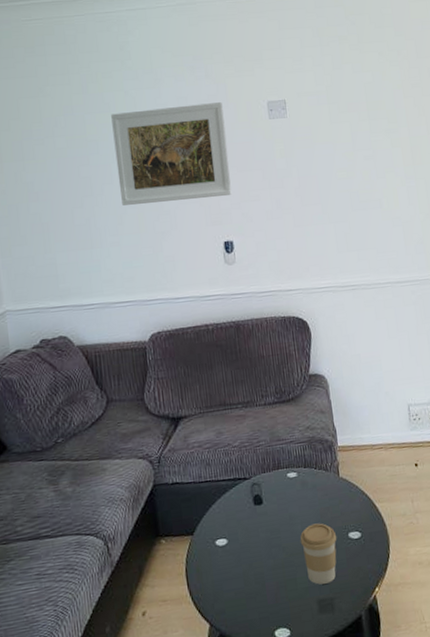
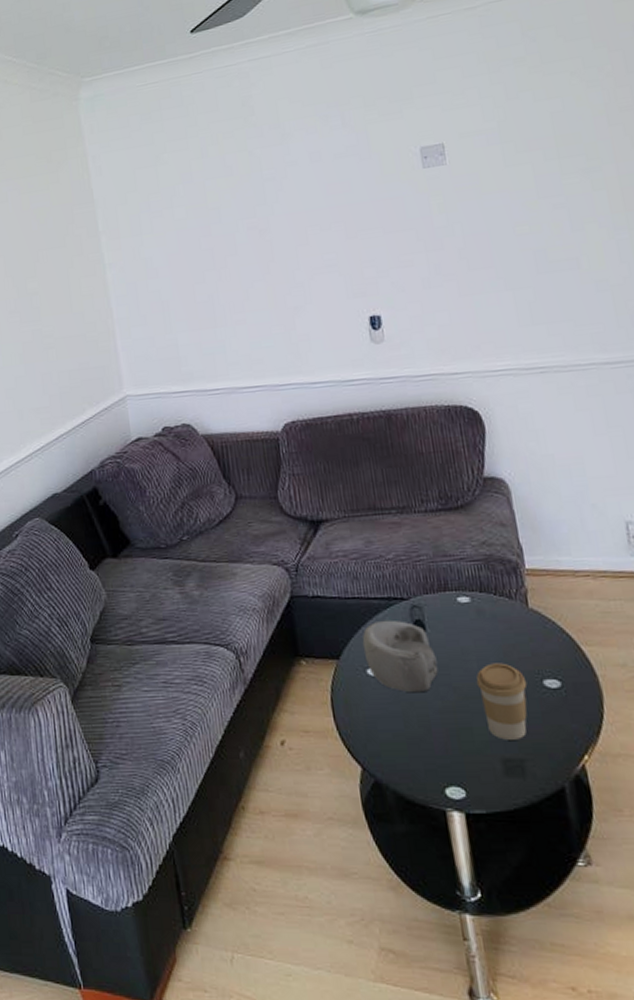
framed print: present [111,102,232,205] -> none [234,153,378,279]
decorative bowl: none [212,497,272,556] -> present [362,619,438,693]

